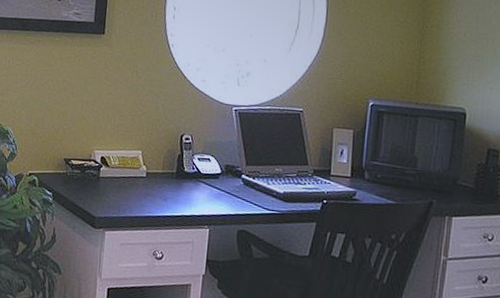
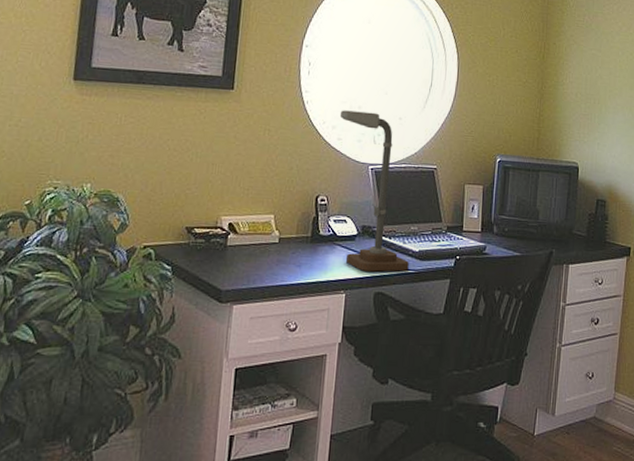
desk lamp: none [204,52,273,212] -> present [339,110,409,272]

